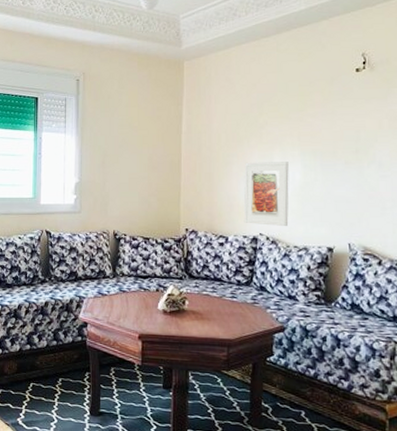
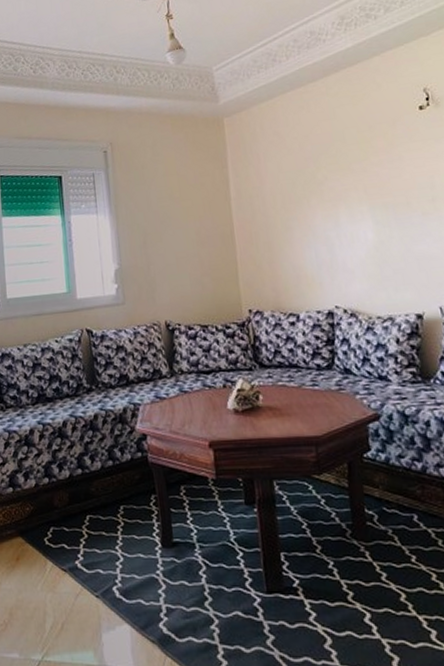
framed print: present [243,162,289,227] -> none [308,219,368,296]

